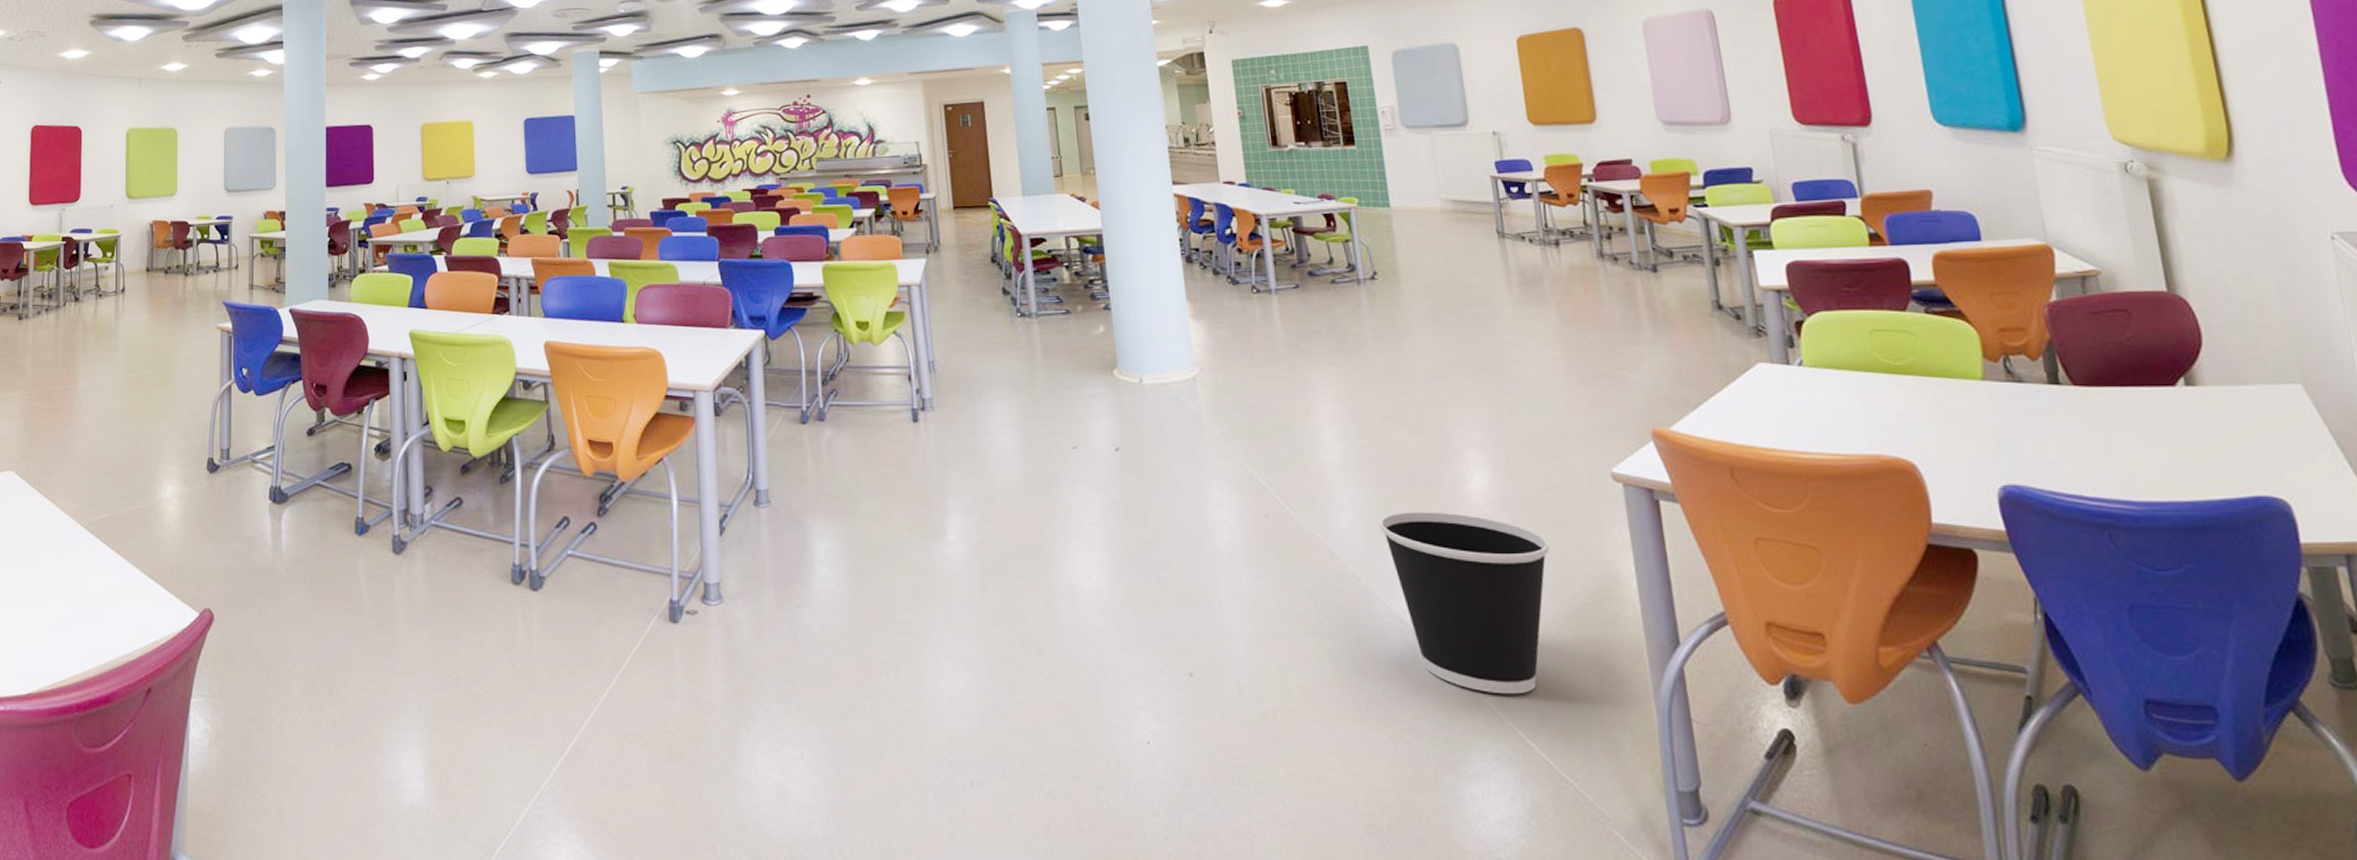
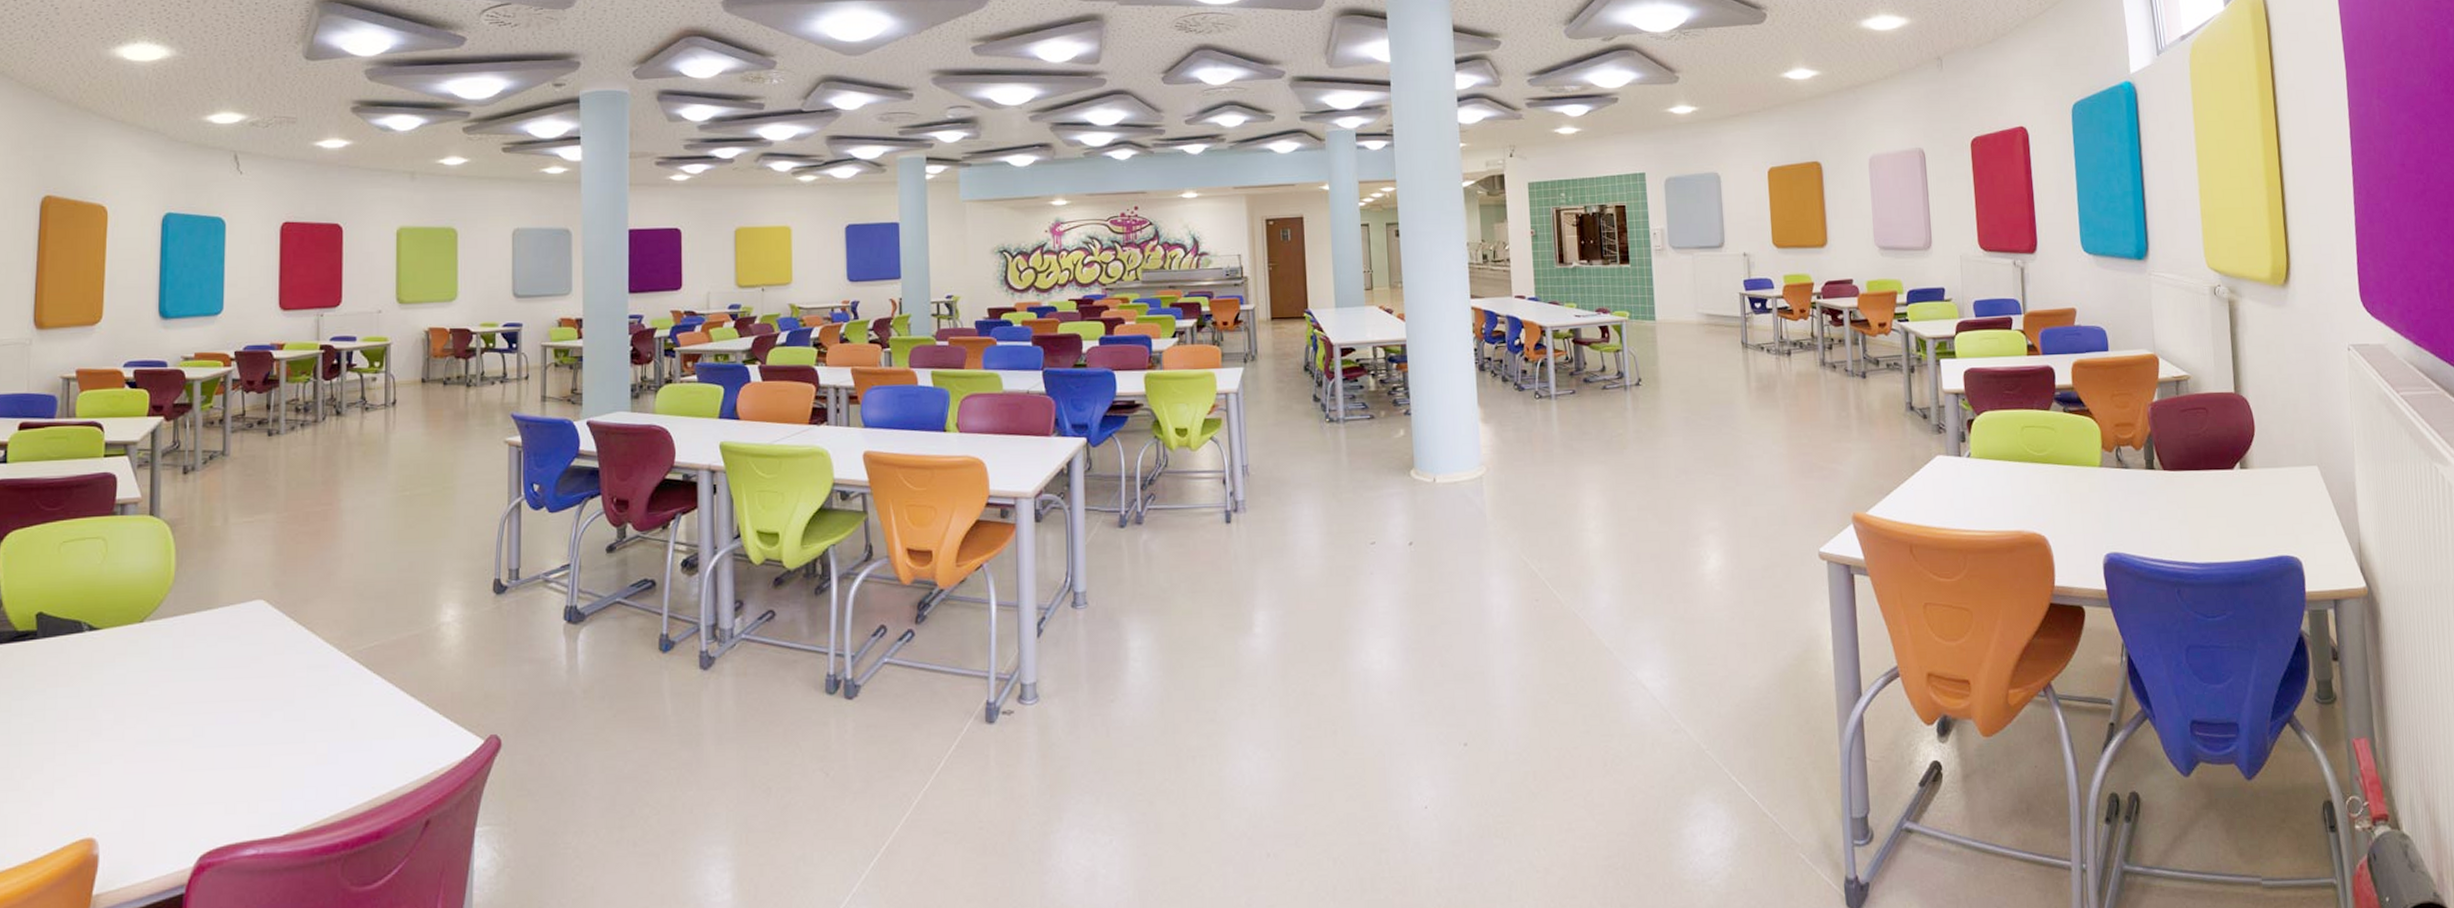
wastebasket: present [1379,511,1549,695] -> none [1630,590,1766,746]

